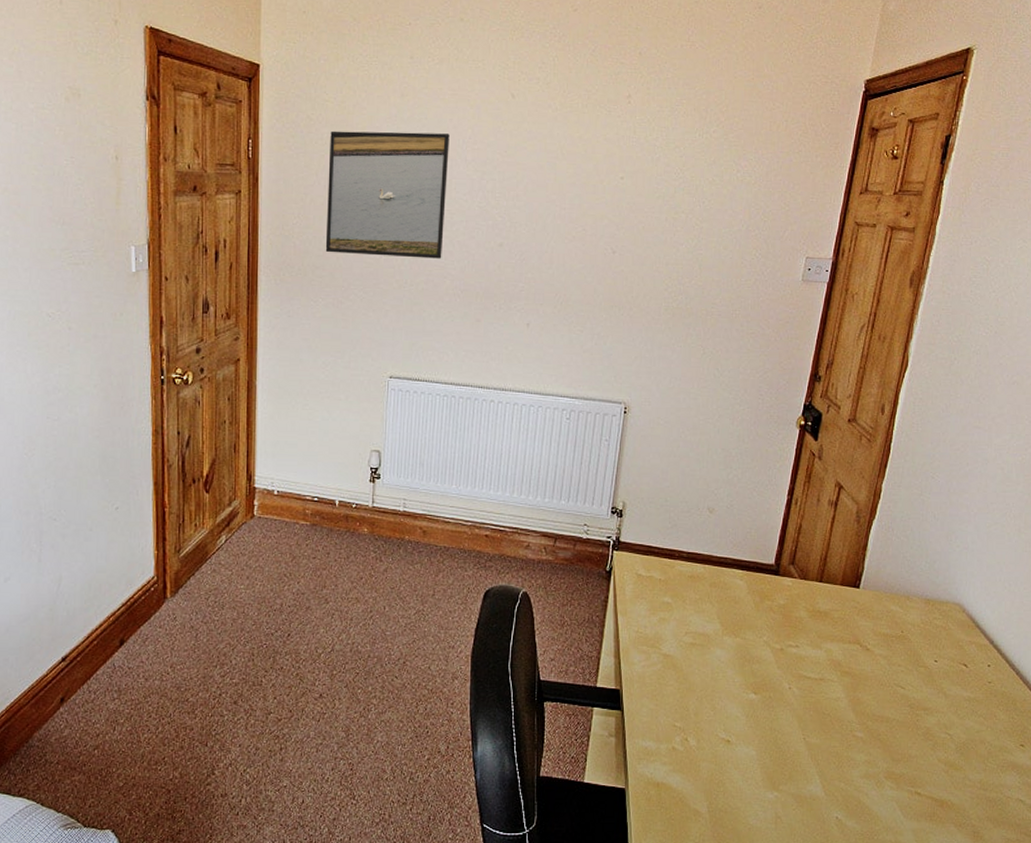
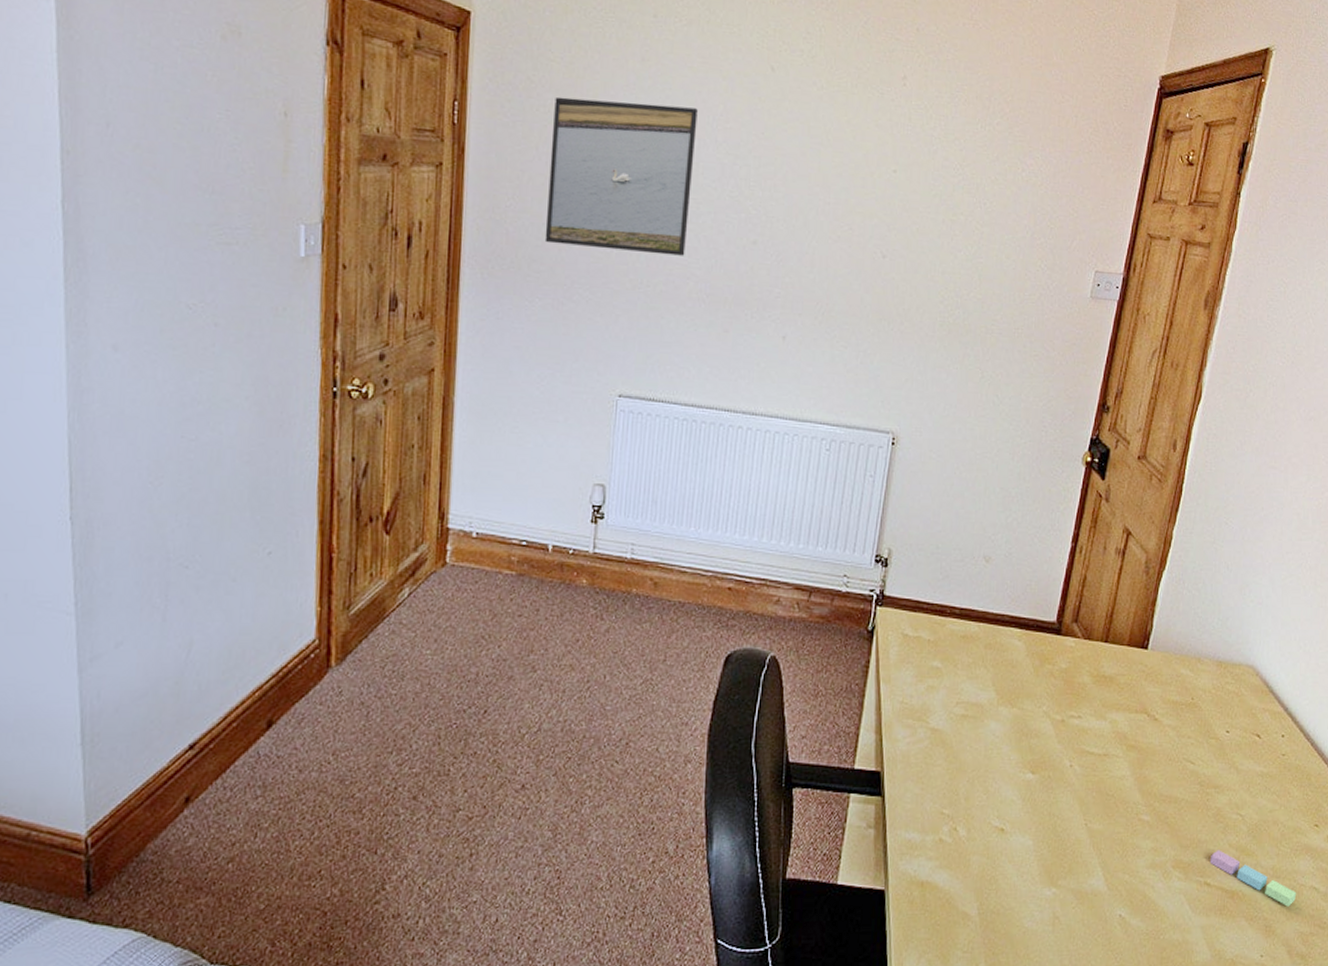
sticky notes: none [920,764,1004,816] -> present [1209,850,1297,907]

